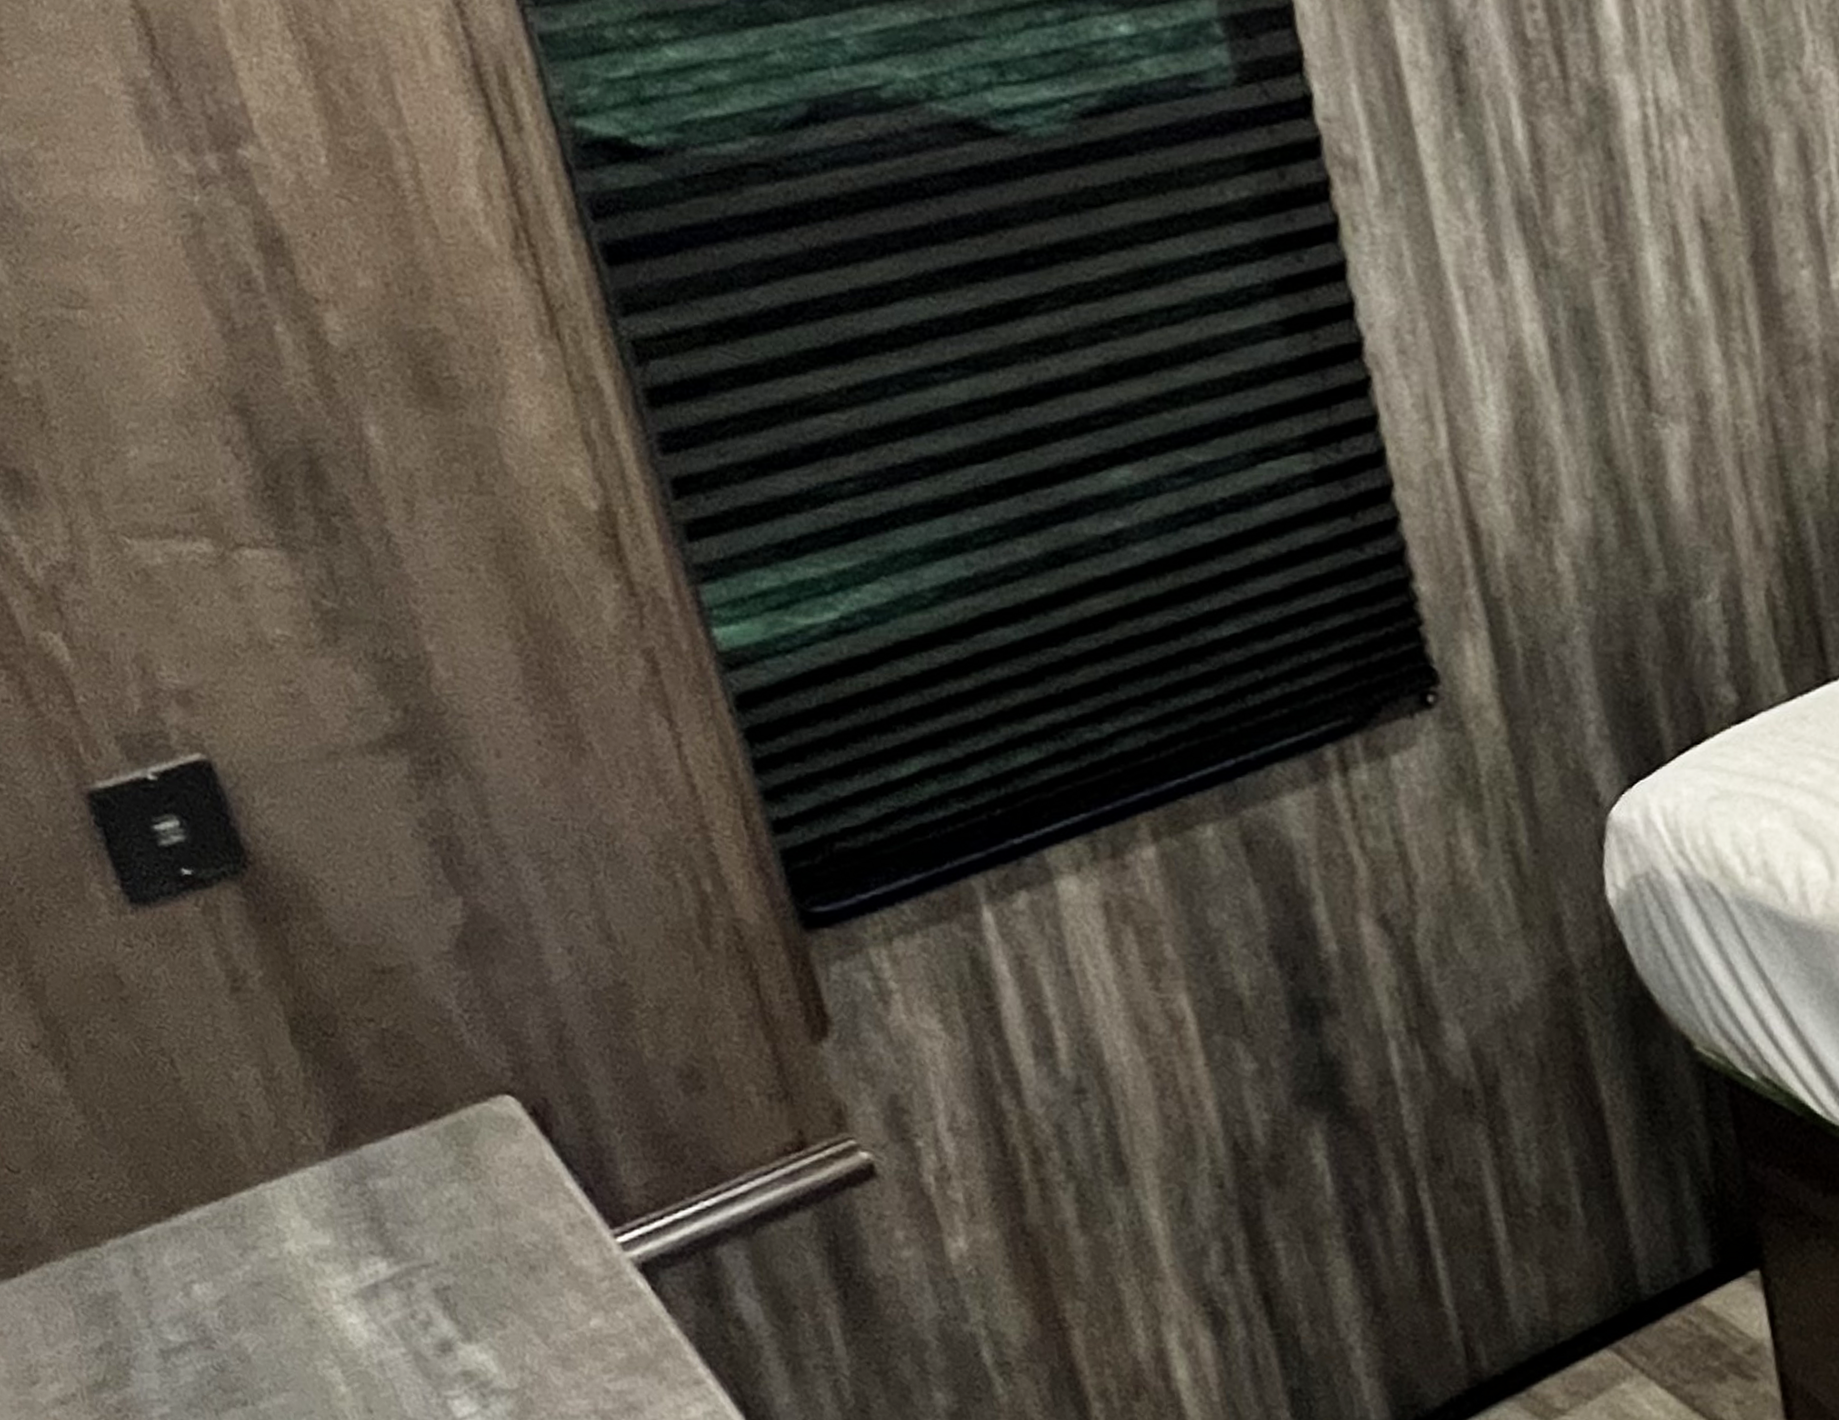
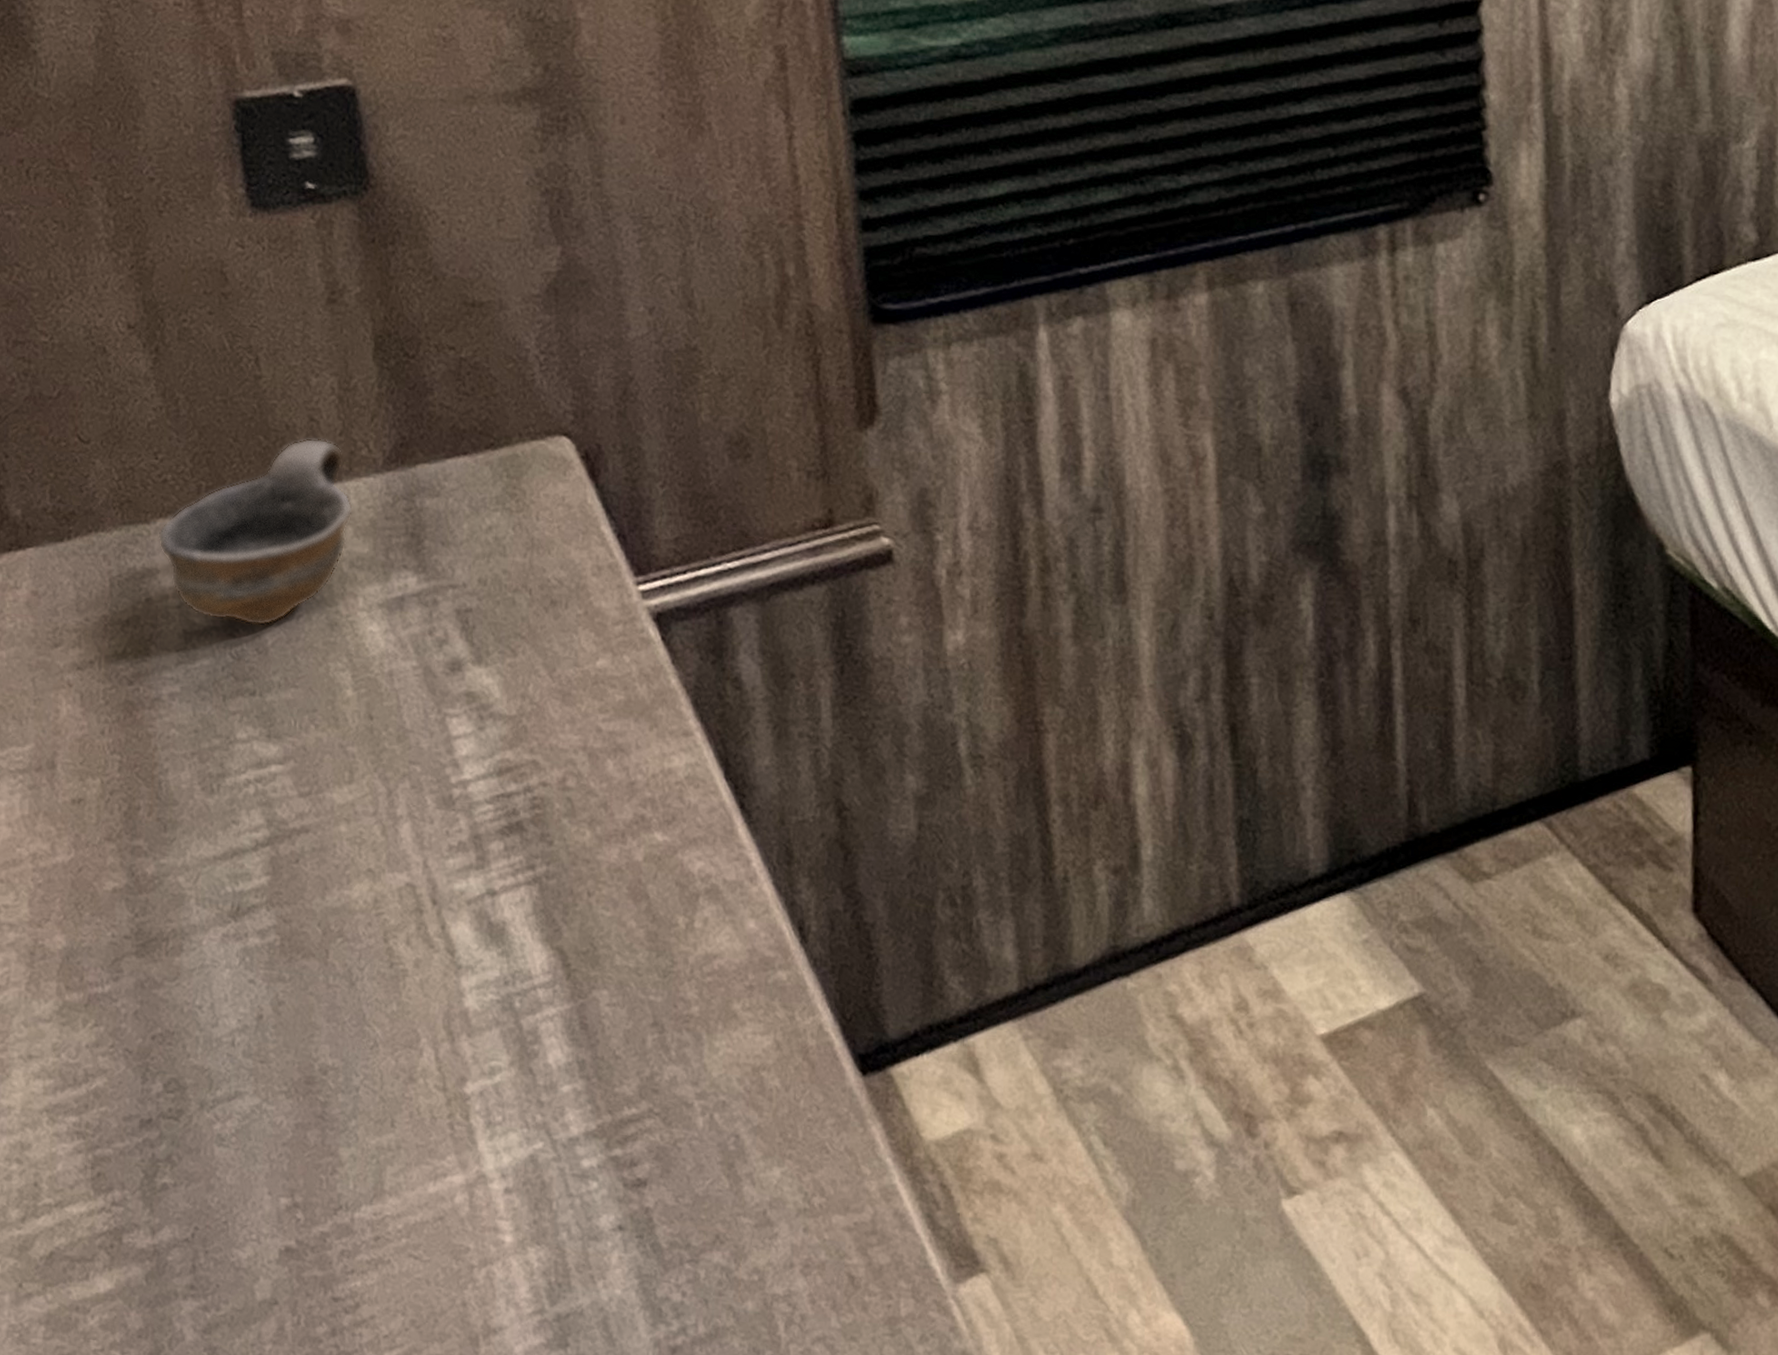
cup: none [111,1134,307,1335] -> present [158,438,354,626]

